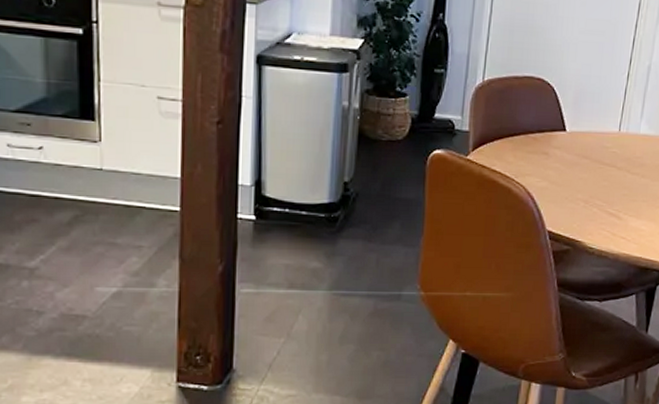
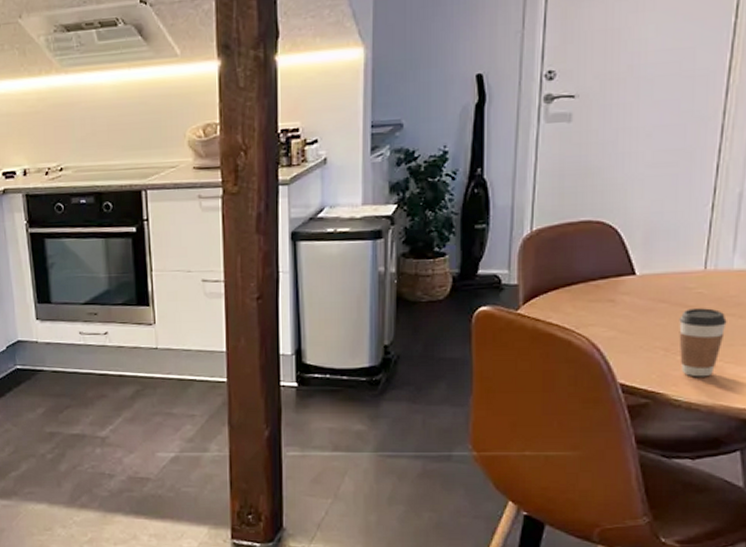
coffee cup: none [595,166,633,228] -> present [679,308,727,377]

